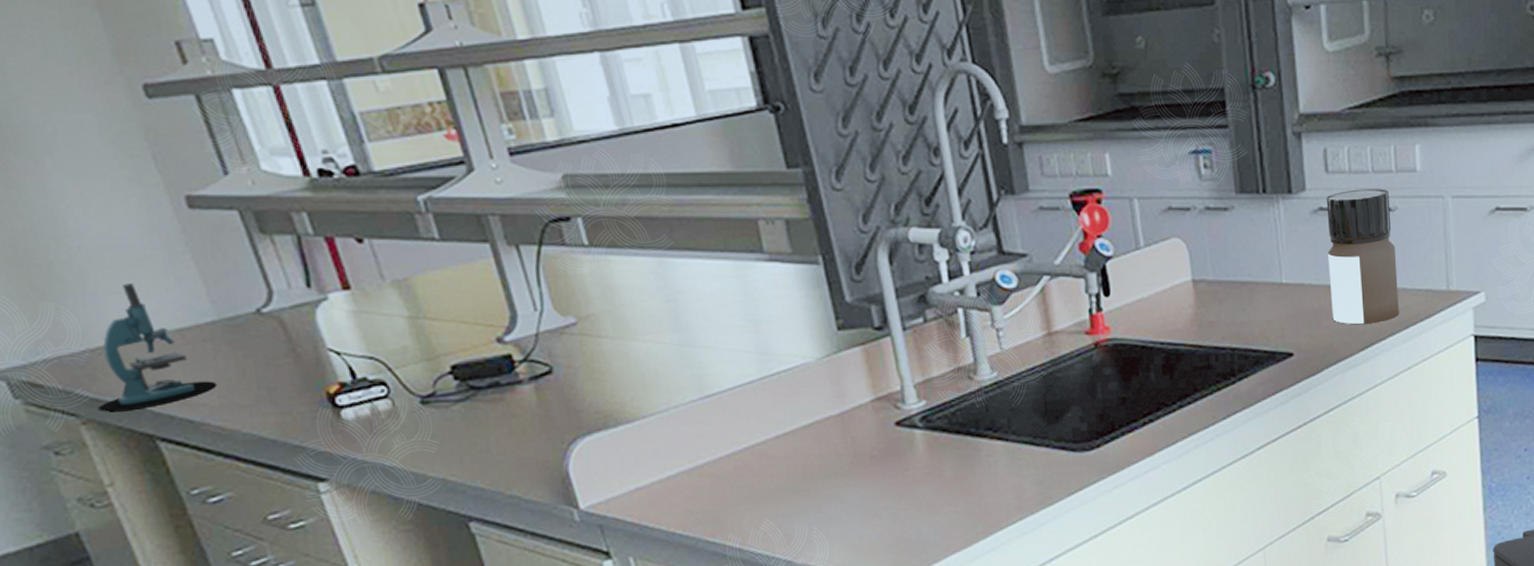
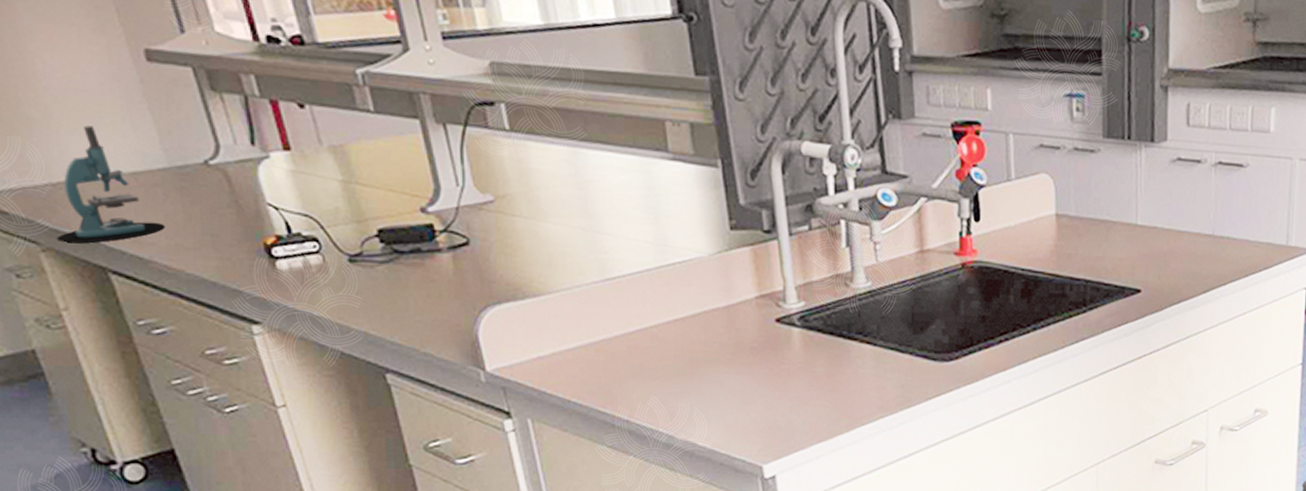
bottle: present [1326,189,1399,324] -> none [1179,144,1244,269]

